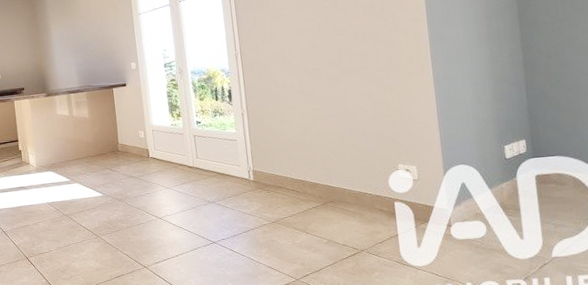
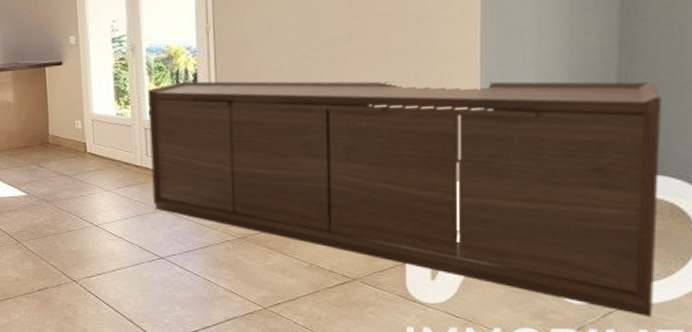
sideboard: none [194,87,574,266] -> present [147,81,662,318]

